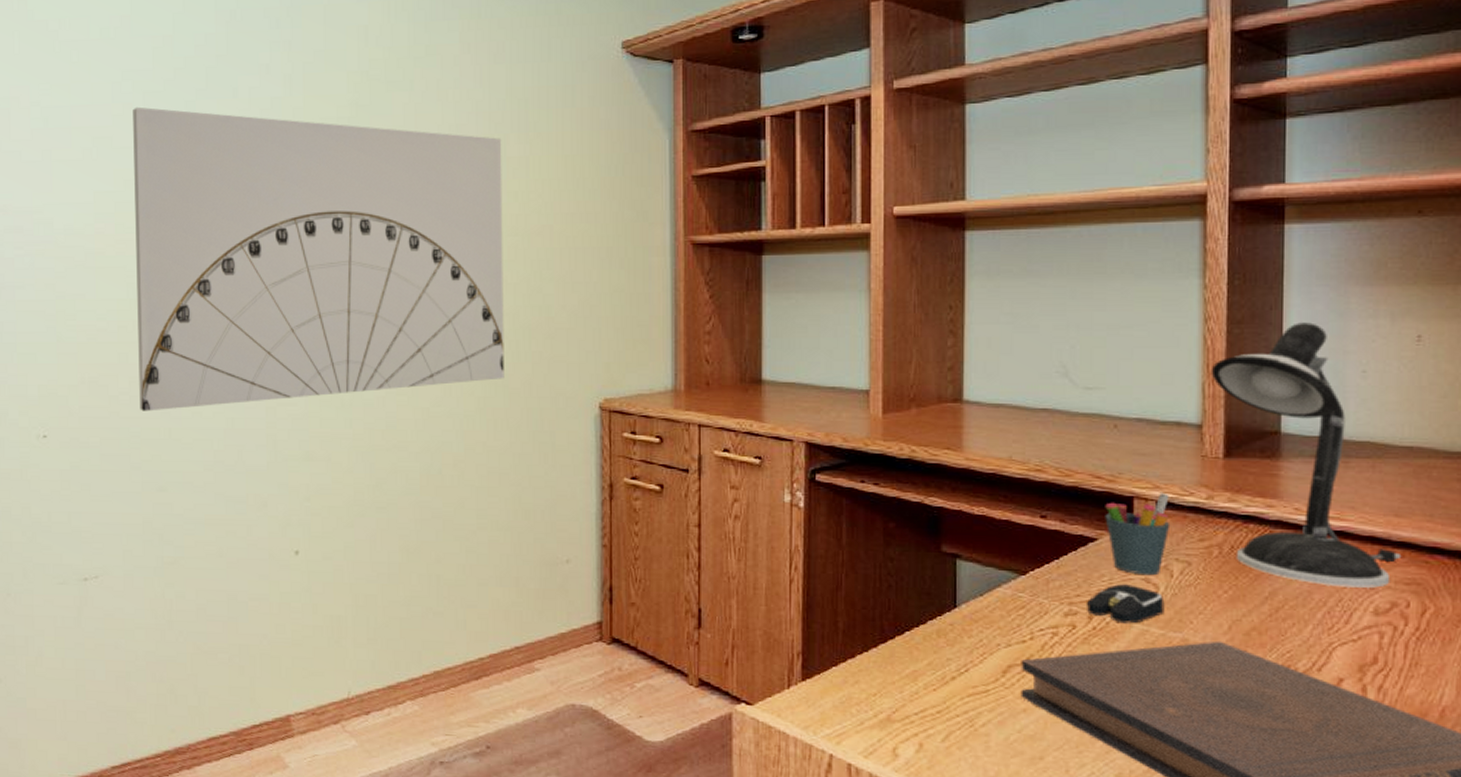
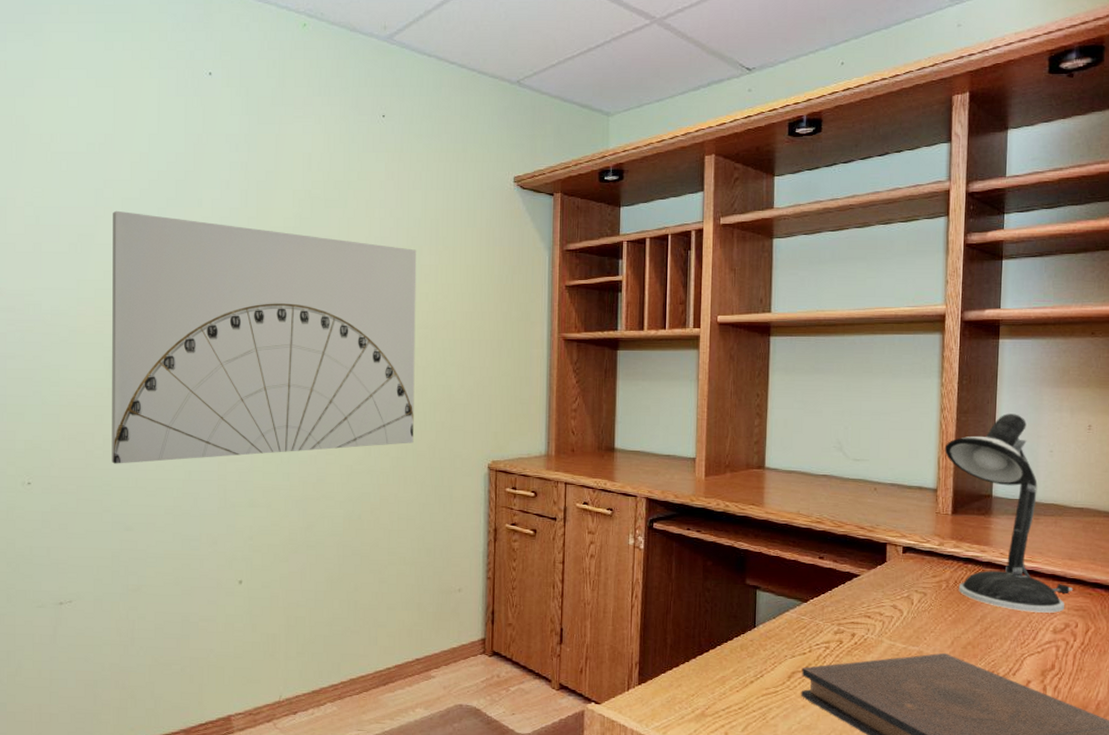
computer mouse: present [1086,584,1165,624] -> none [850,610,907,640]
pen holder: present [1105,492,1171,576] -> none [866,540,913,603]

